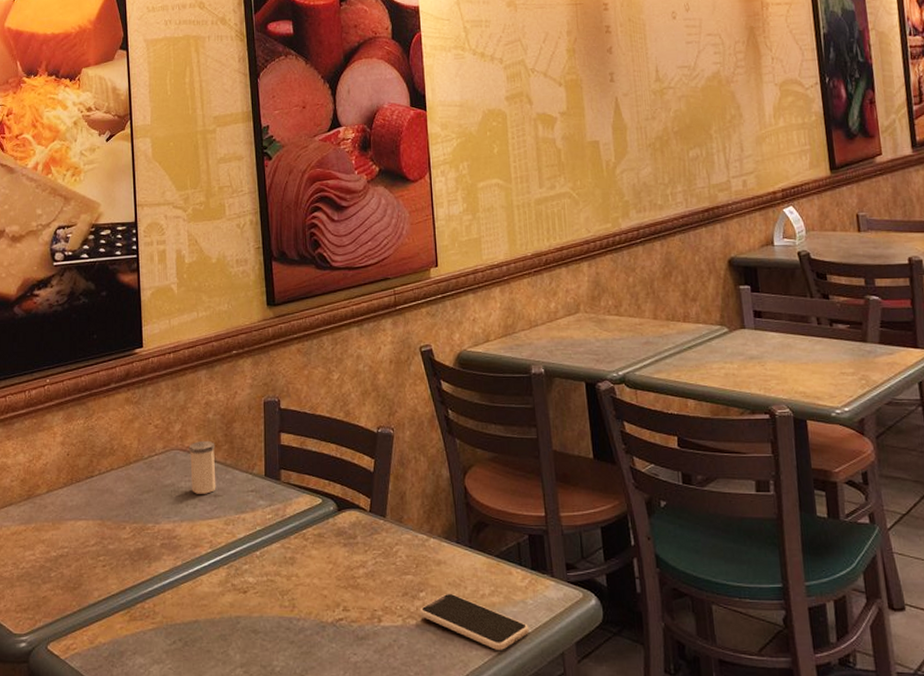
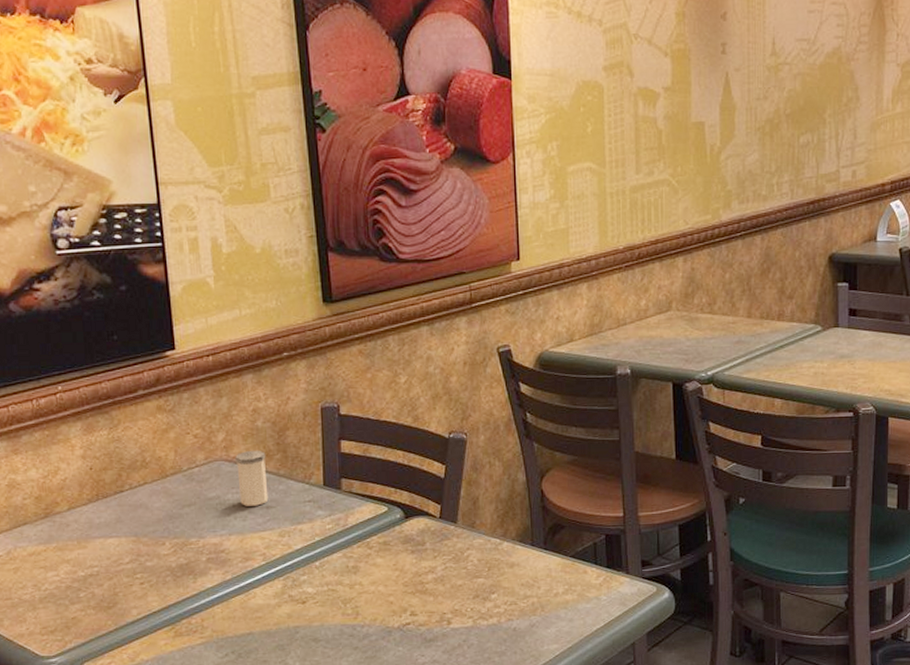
smartphone: present [419,593,530,650] -> none [490,593,602,644]

